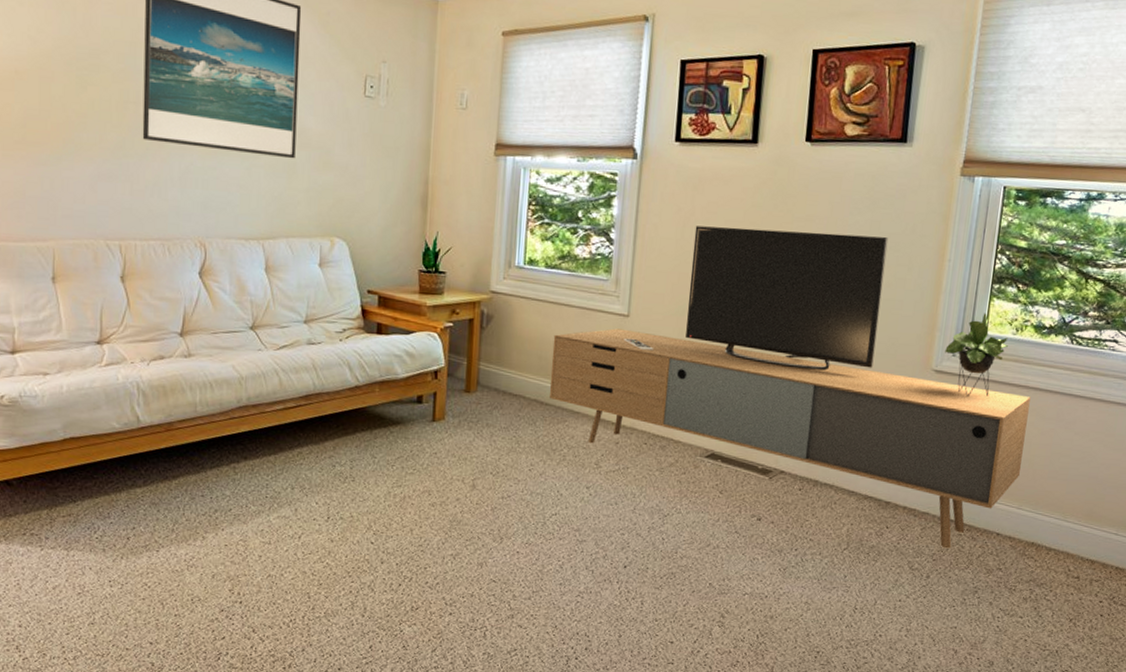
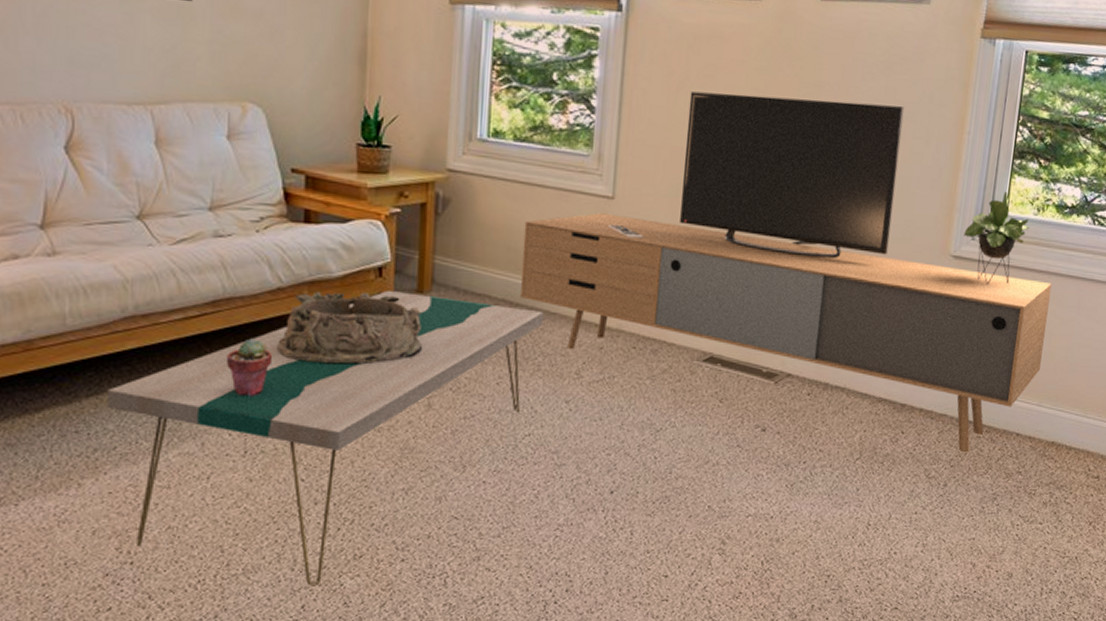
coffee table: none [226,389,569,631] -> present [107,290,544,587]
potted succulent: none [314,426,351,474] -> present [225,338,273,397]
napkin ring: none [354,390,470,450] -> present [277,292,423,364]

